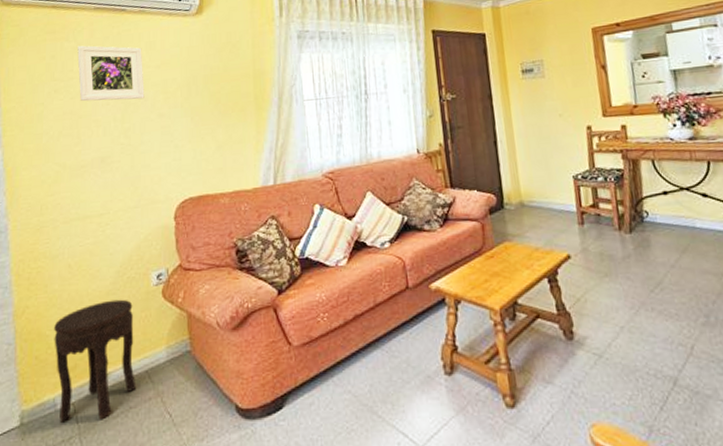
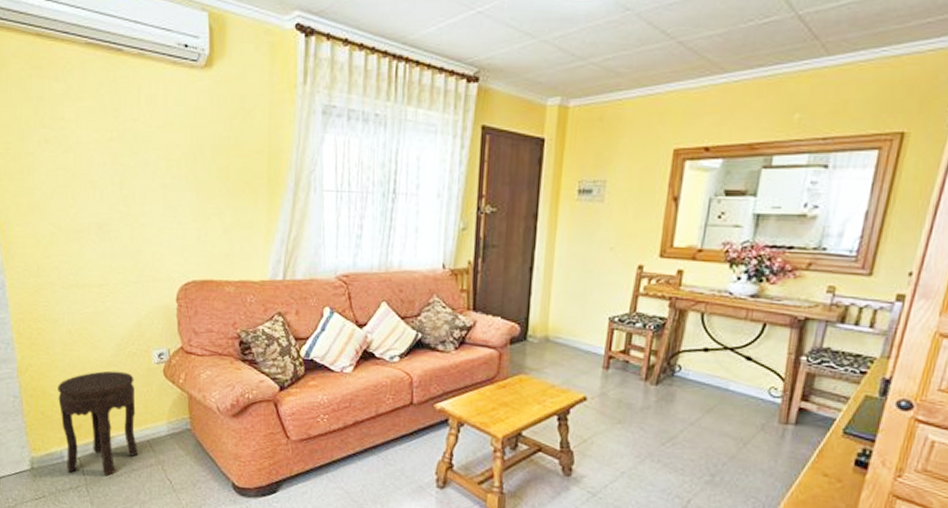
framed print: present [77,45,144,102] -> none [68,89,145,164]

